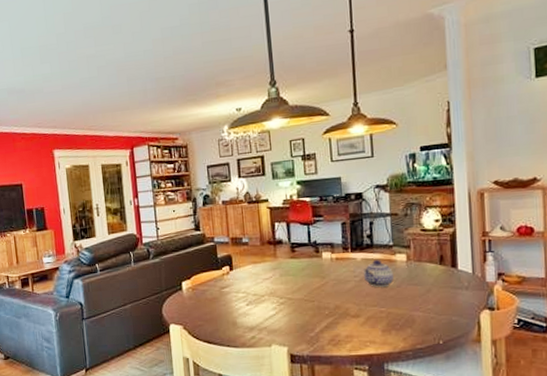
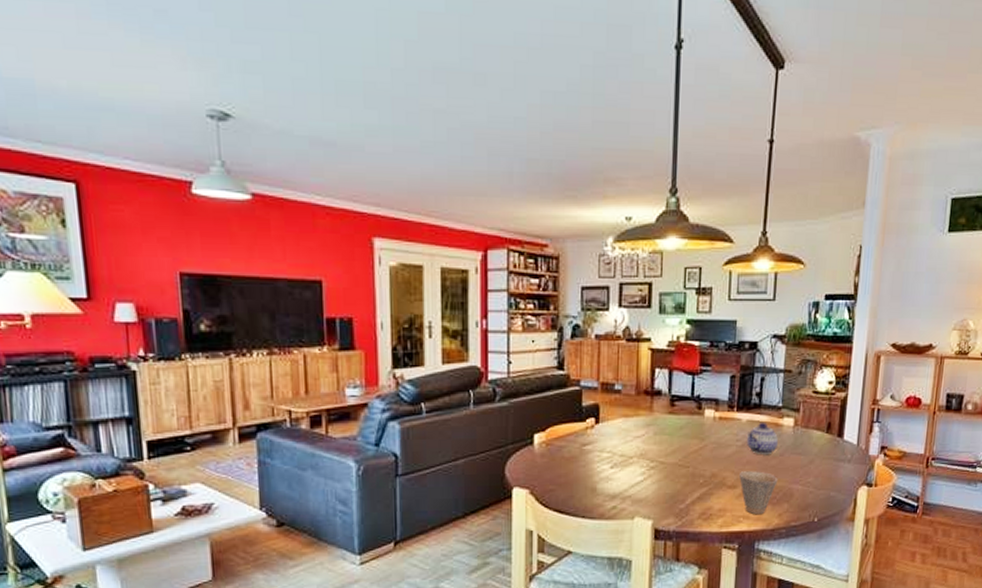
cup: none [361,301,398,340] -> present [739,471,778,515]

